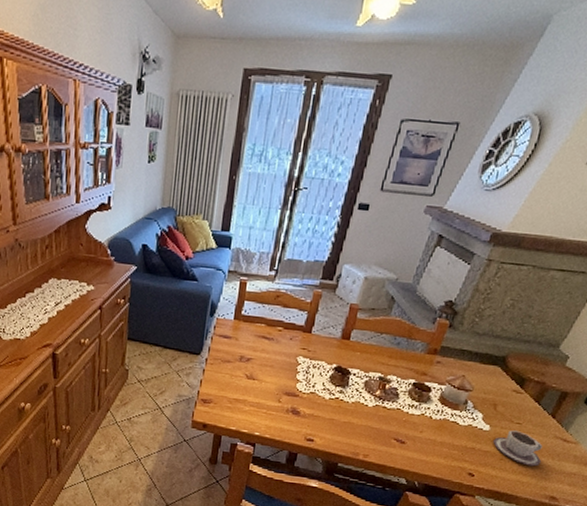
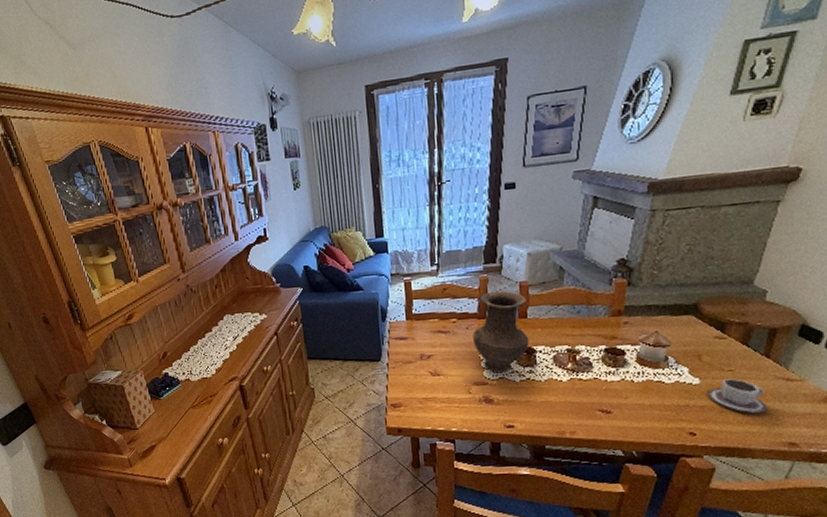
vase: none [294,307,353,389] -> present [473,290,529,373]

